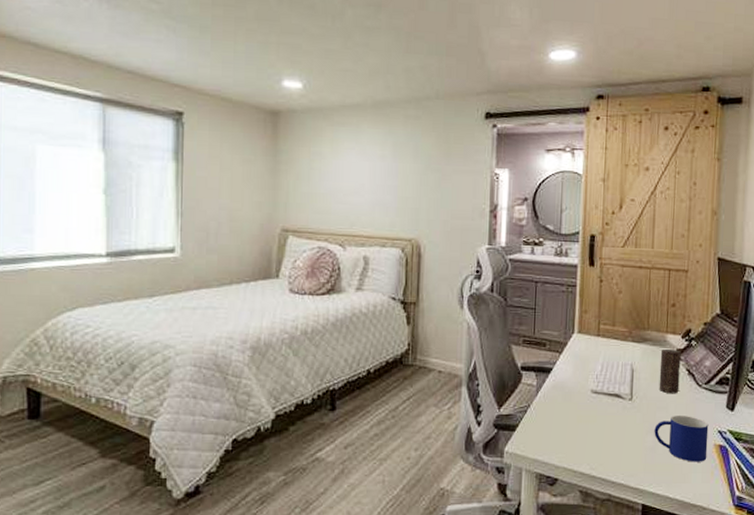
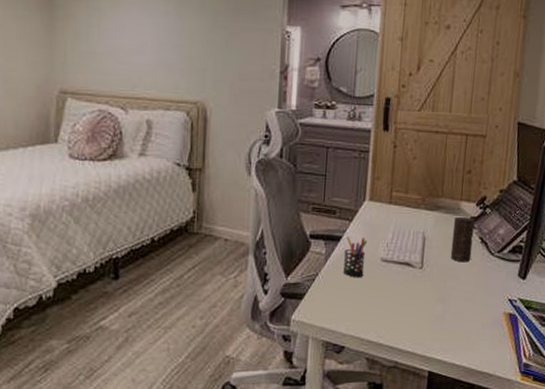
pen holder: none [554,368,578,410] -> present [343,236,368,278]
mug: present [654,414,709,462] -> none [443,283,500,330]

